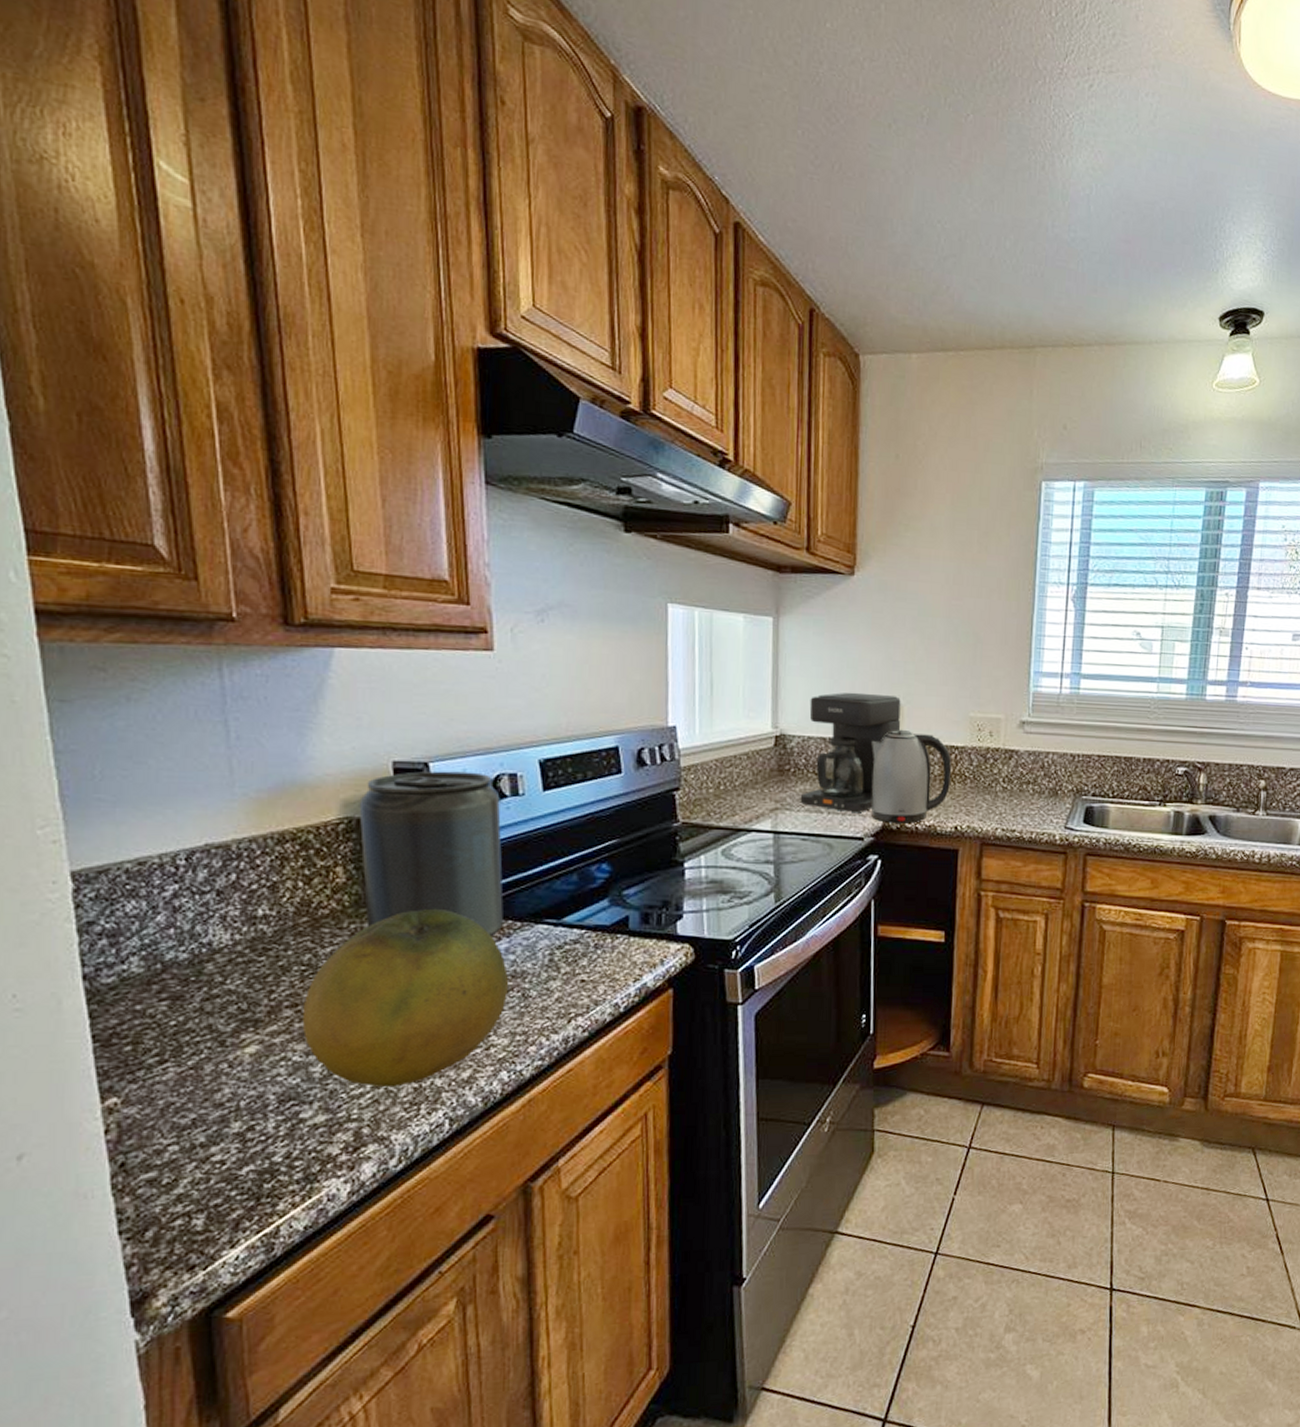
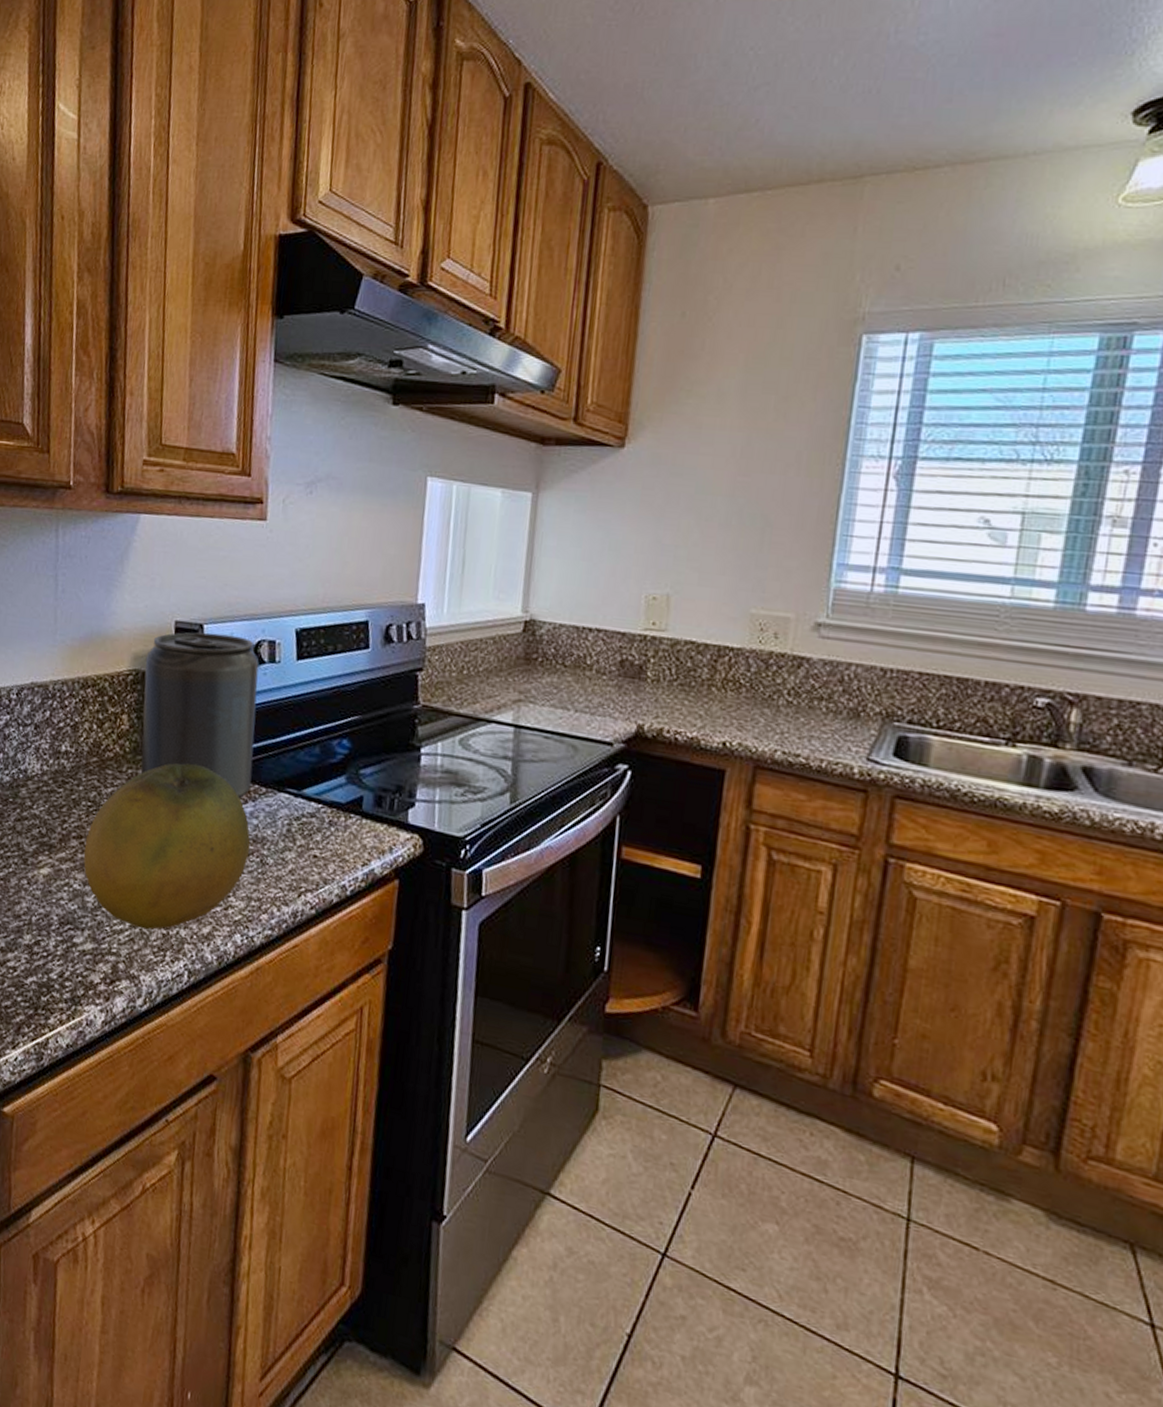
coffee maker: present [800,692,901,812] -> none [545,577,668,714]
kettle: present [870,729,952,823] -> none [623,622,724,733]

